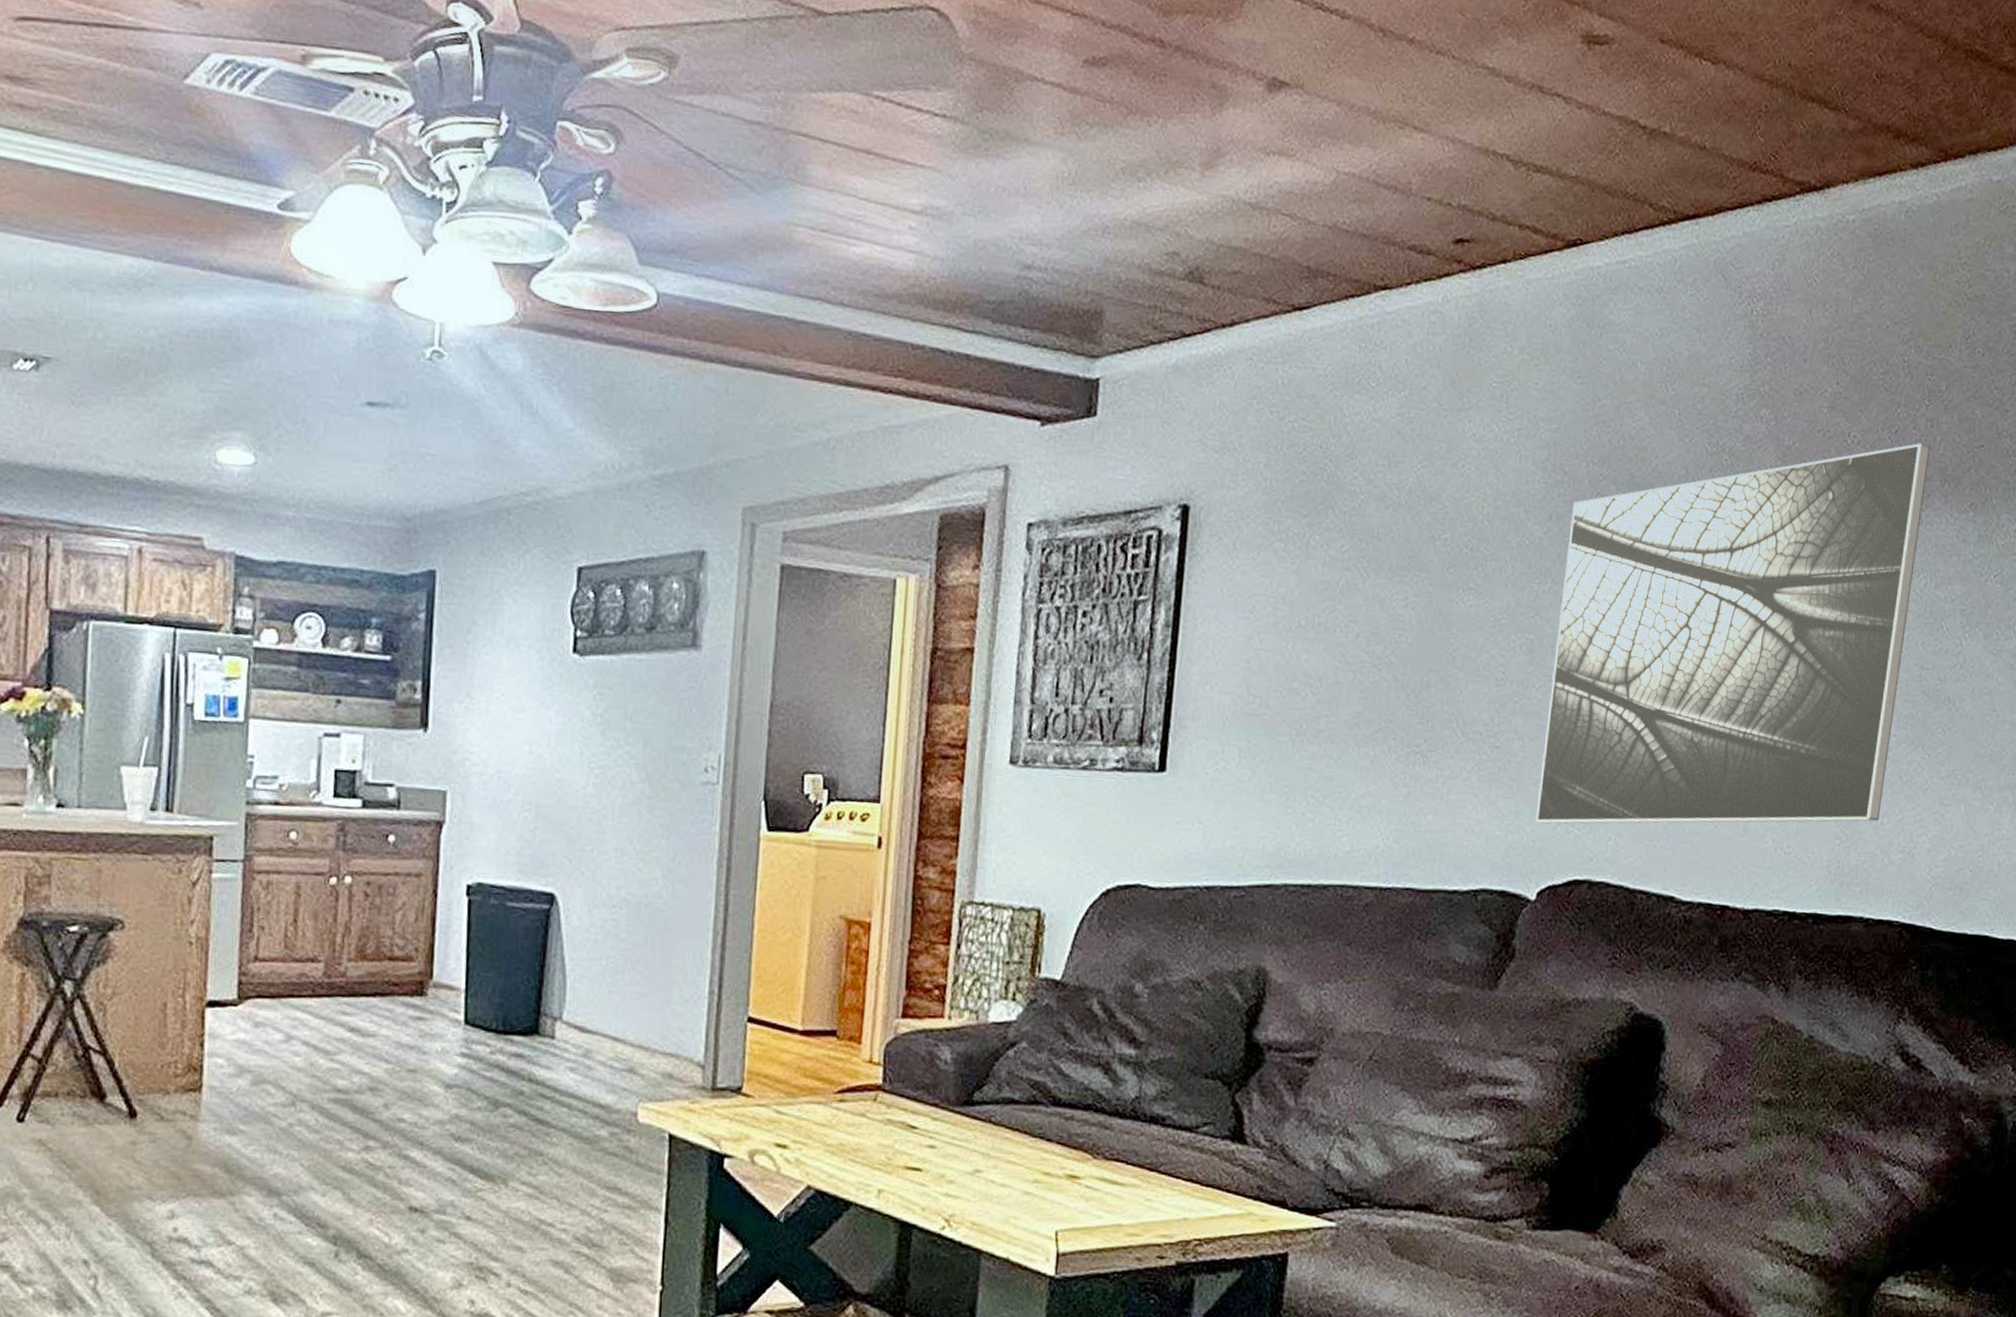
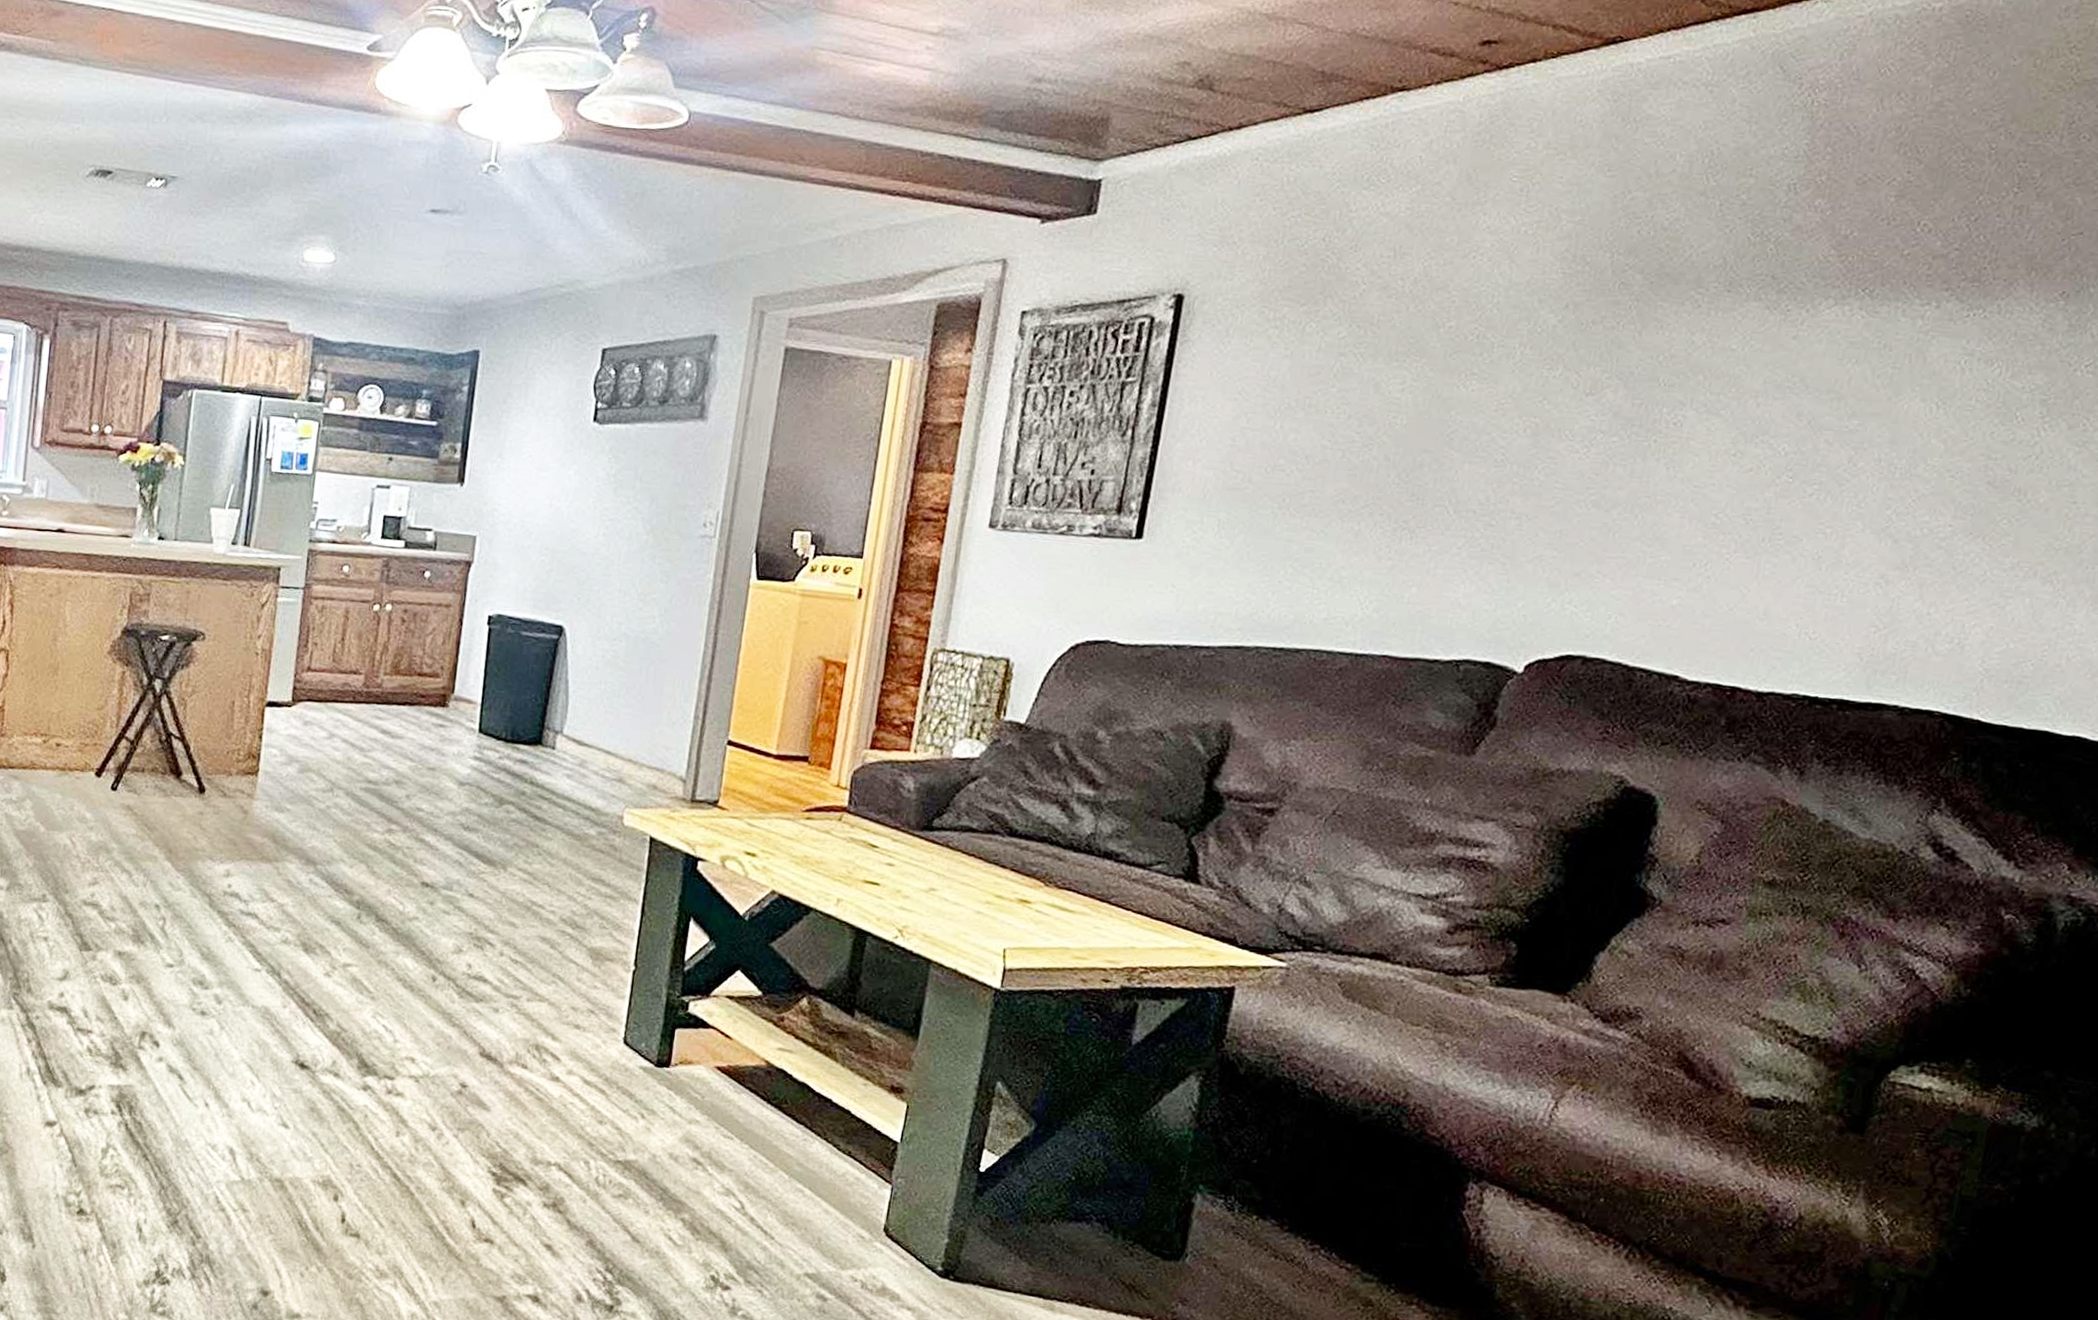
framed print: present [1535,443,1930,824] -> none [1528,231,2017,611]

